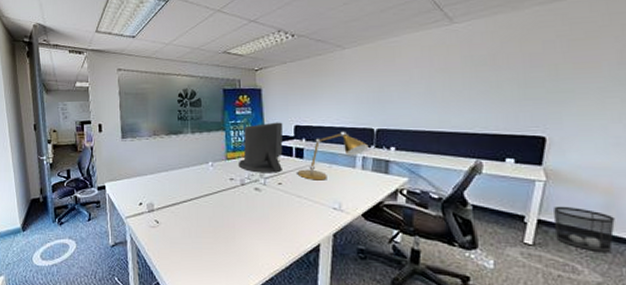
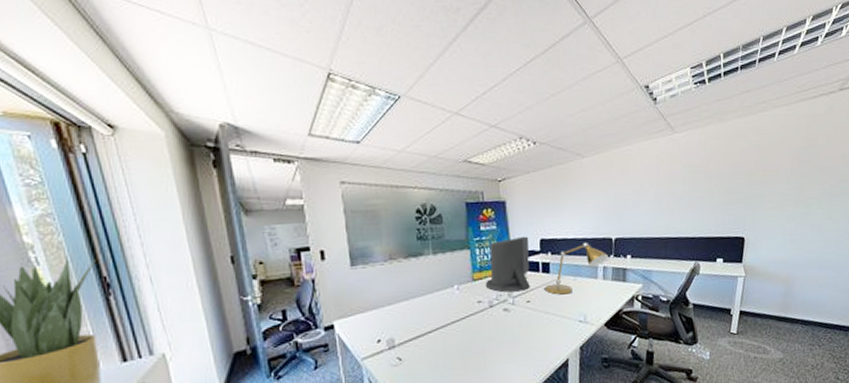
waste bin: present [554,206,615,253] -> none [751,297,791,334]

